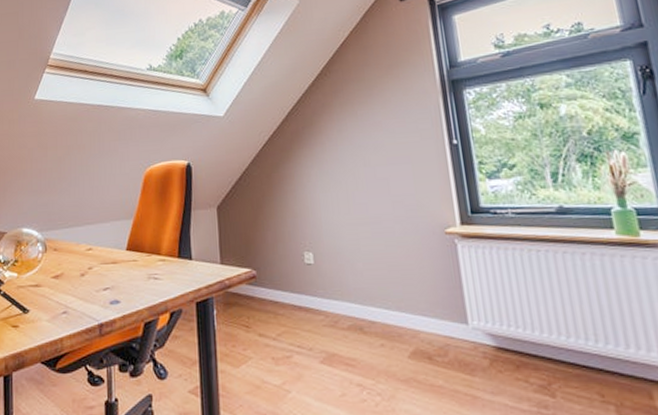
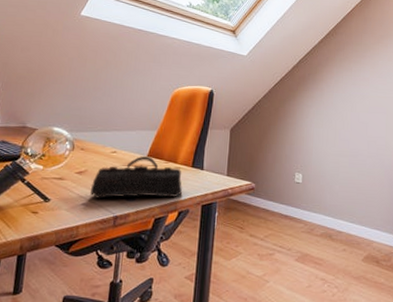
pencil case: none [69,250,172,305] -> present [89,156,183,199]

